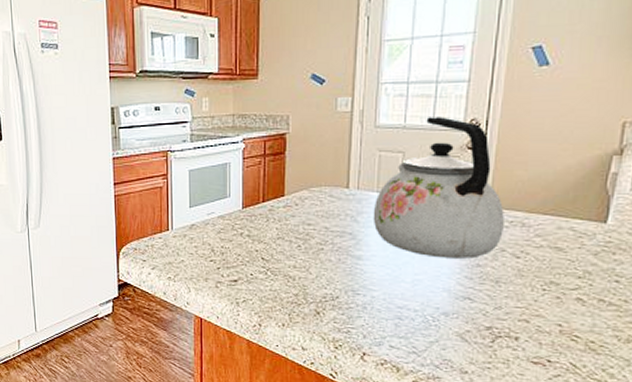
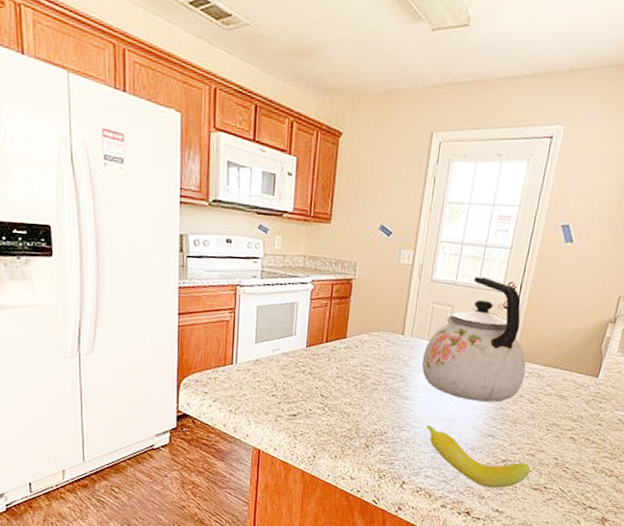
fruit: none [385,287,526,362] -> present [426,425,531,488]

